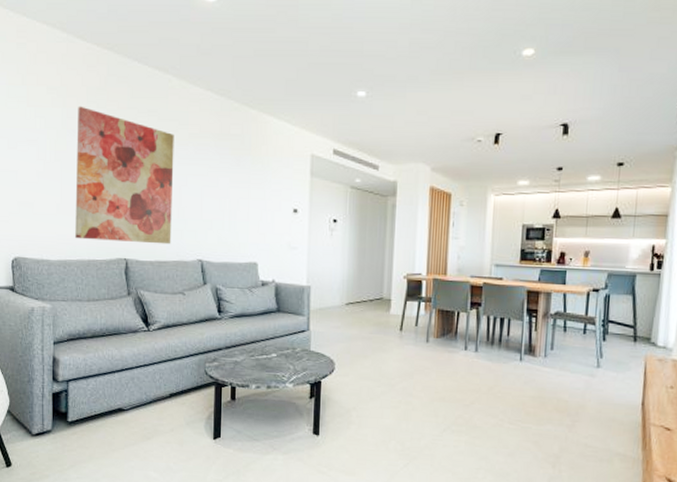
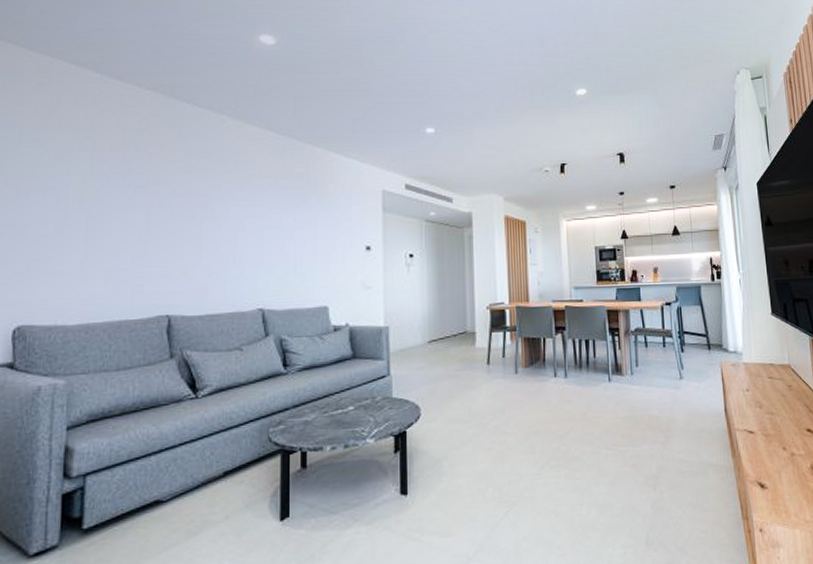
wall art: present [75,106,174,245] -> none [102,149,229,298]

